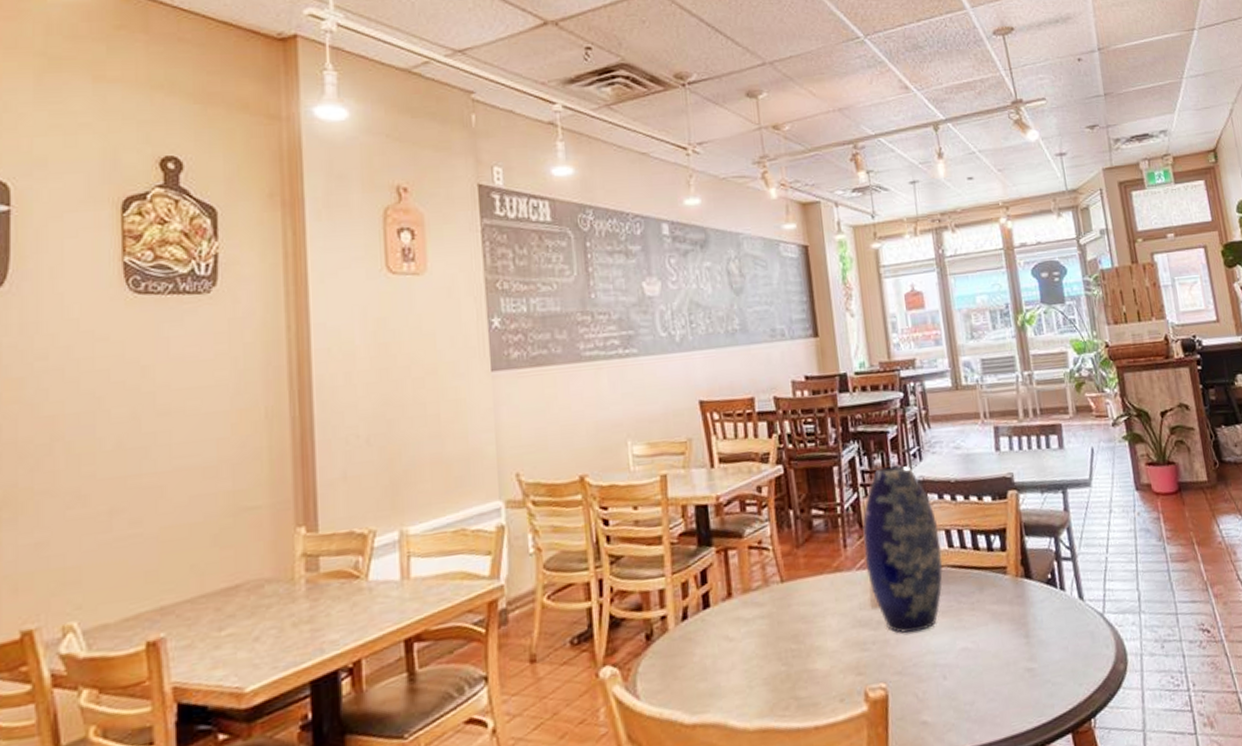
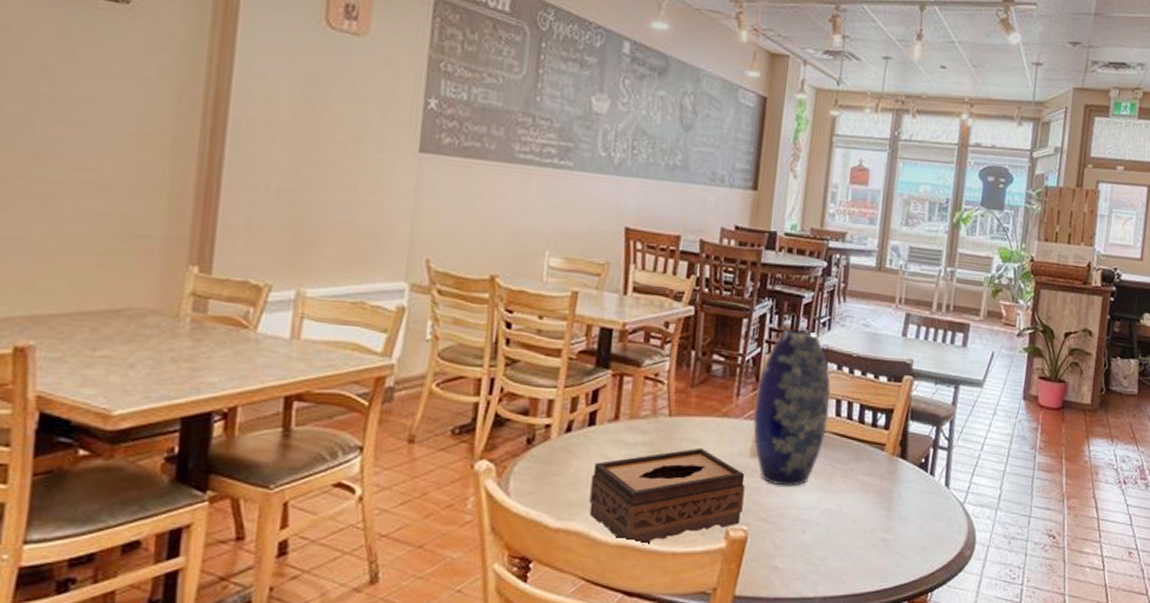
tissue box: none [717,609,877,726] -> present [589,447,745,546]

